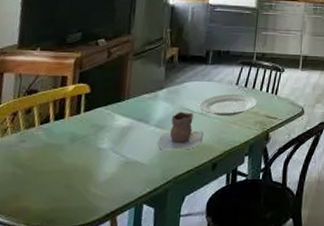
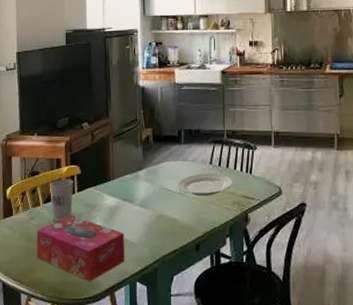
tissue box: none [24,137,135,207] -> present [36,215,125,282]
cup: none [49,98,80,144] -> present [50,179,73,221]
vase: present [158,112,204,150] -> none [144,191,184,230]

